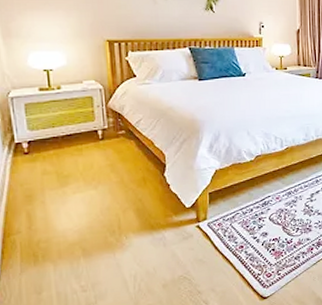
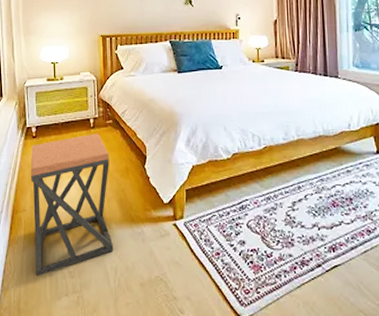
stool: none [23,144,132,297] -> present [30,133,114,276]

